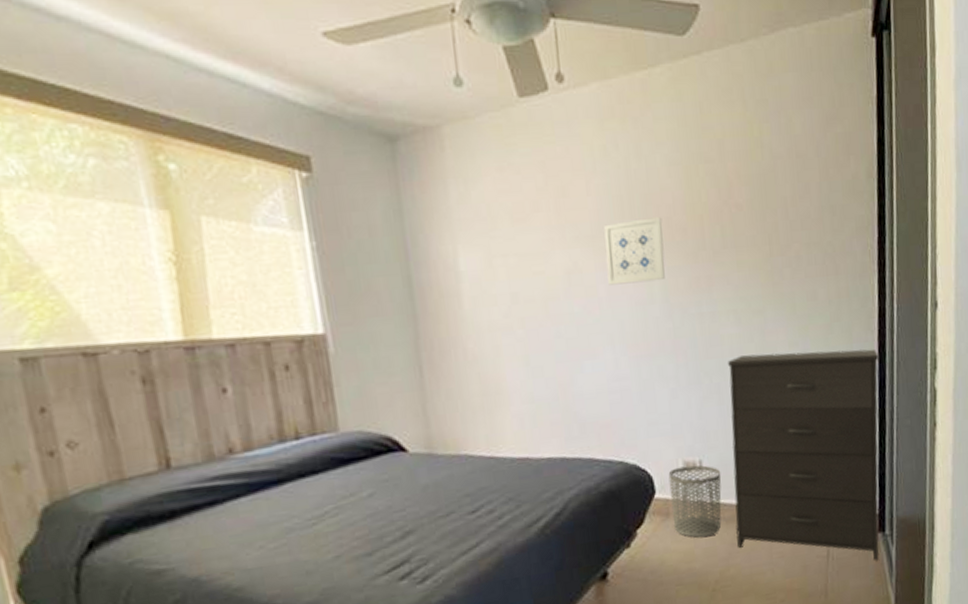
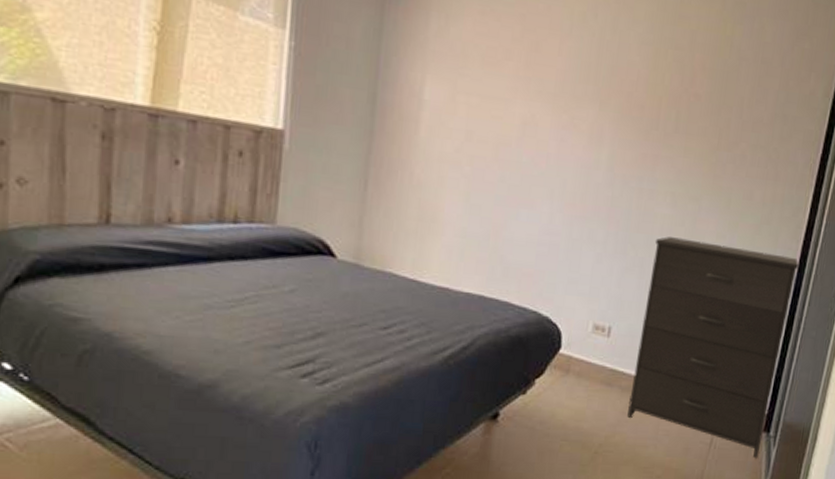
wall art: present [604,217,665,285] -> none [560,86,624,149]
waste bin: present [668,465,722,538] -> none [571,328,627,400]

